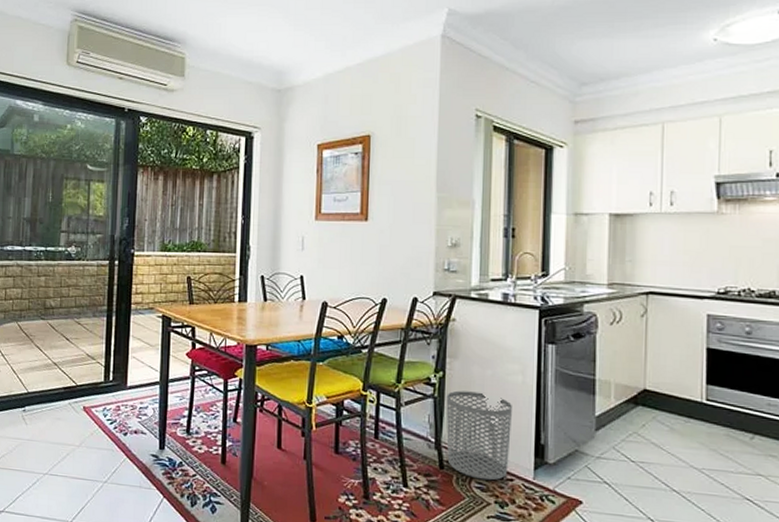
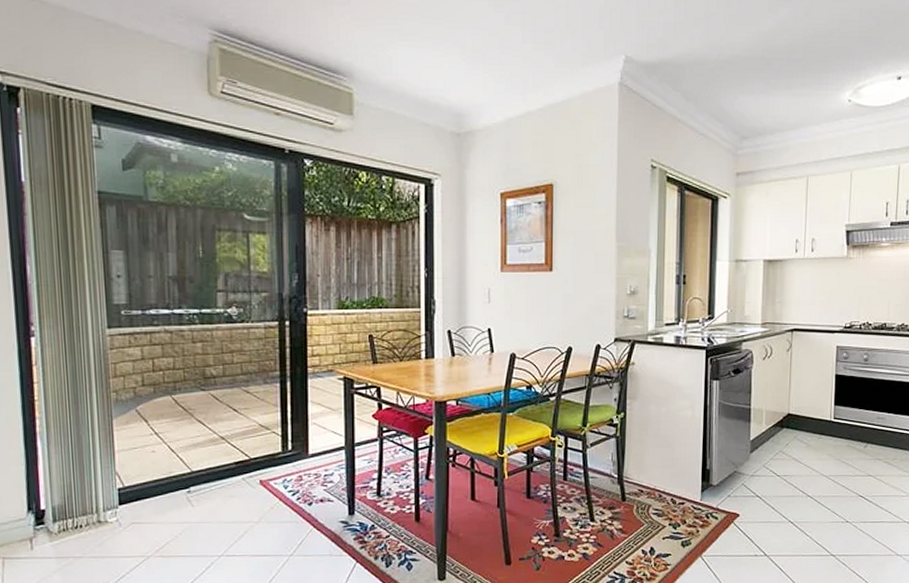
waste bin: present [446,390,512,481] -> none [627,428,683,506]

